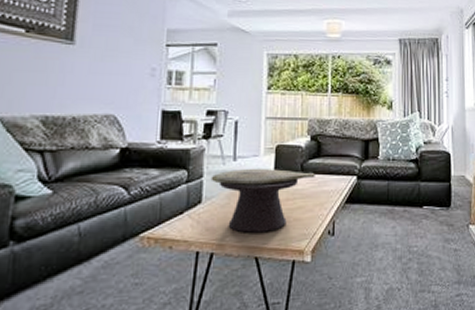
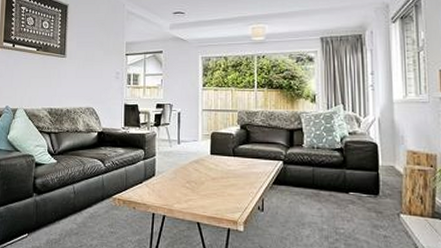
decorative bowl: present [210,168,315,233] -> none [161,150,245,203]

